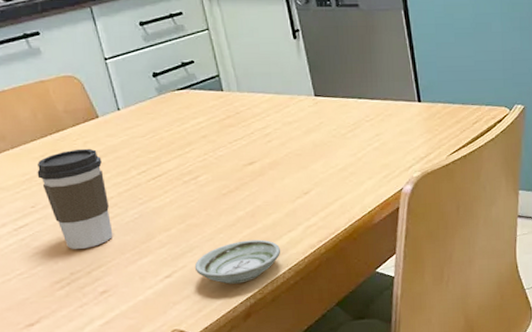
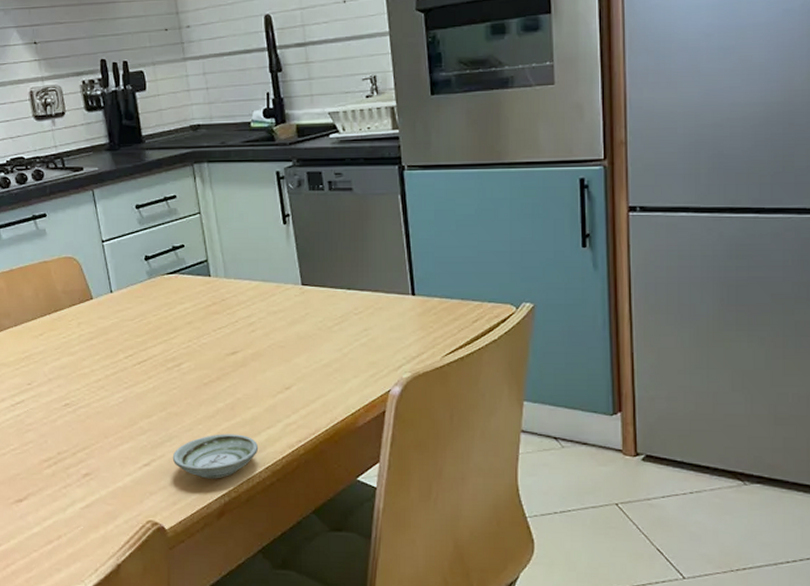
coffee cup: present [37,148,113,249] -> none [35,329,99,429]

